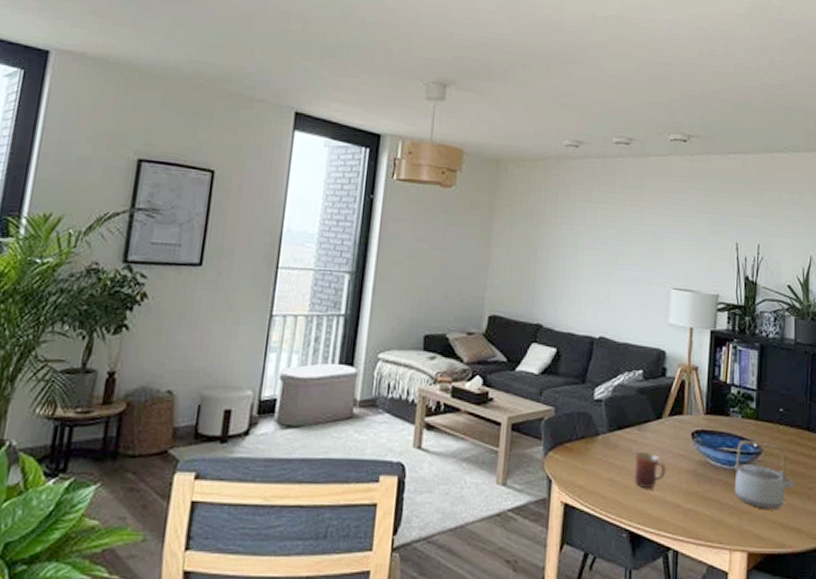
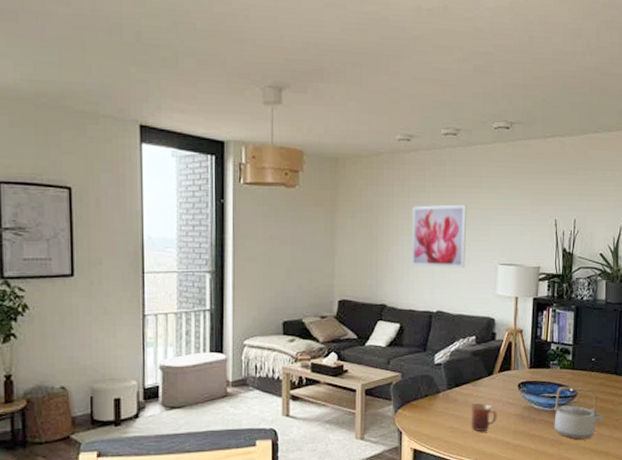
wall art: none [572,217,638,290] -> present [411,204,467,268]

